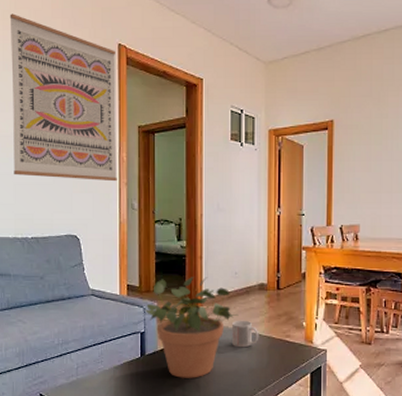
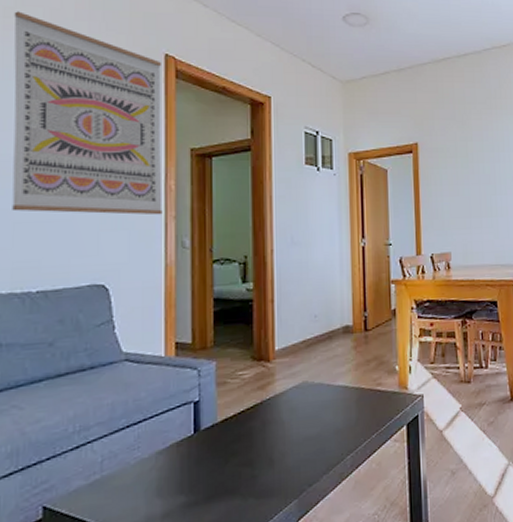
potted plant: present [145,277,239,378] -> none [200,324,320,454]
mug: present [231,320,259,348] -> none [311,370,346,406]

